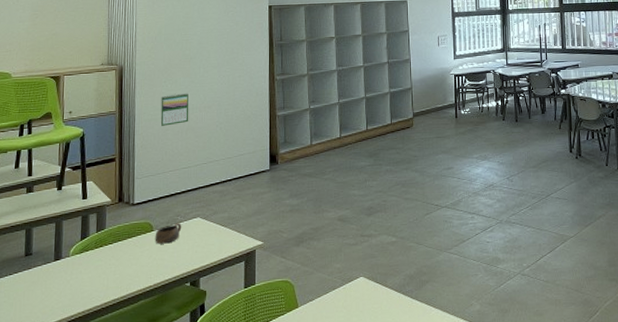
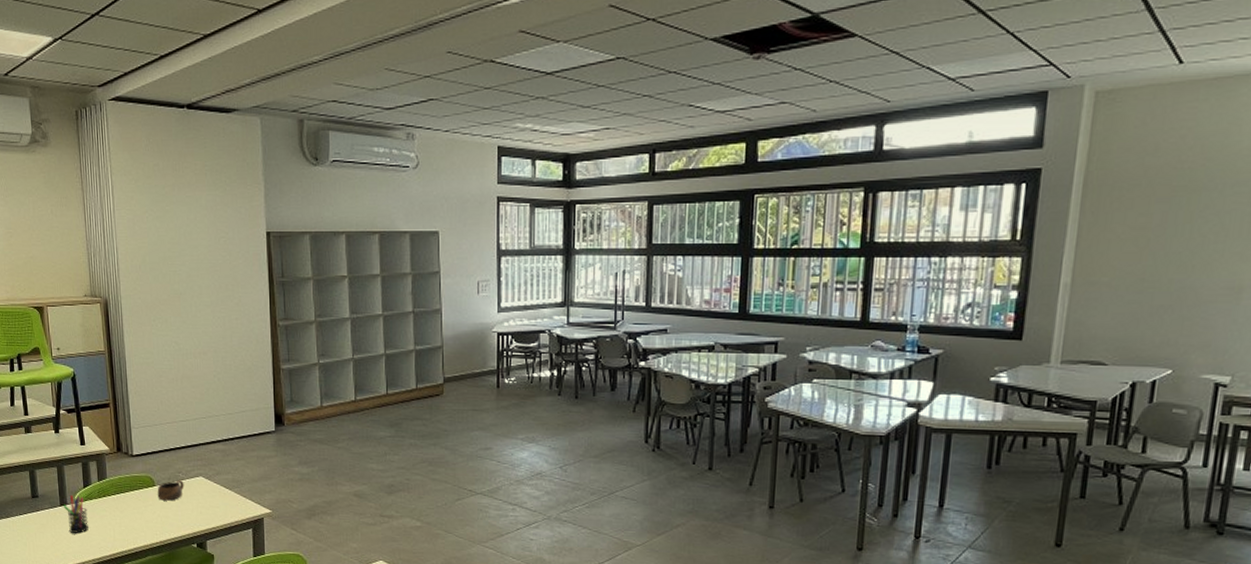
pen holder: none [57,249,82,287] -> present [63,495,88,533]
calendar: present [160,93,189,126] -> none [151,335,184,372]

